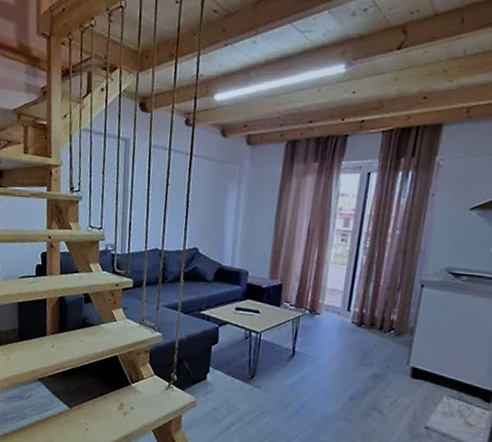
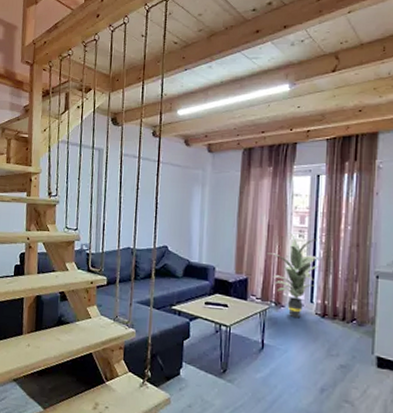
indoor plant: none [304,236,367,327] -> present [267,233,323,318]

